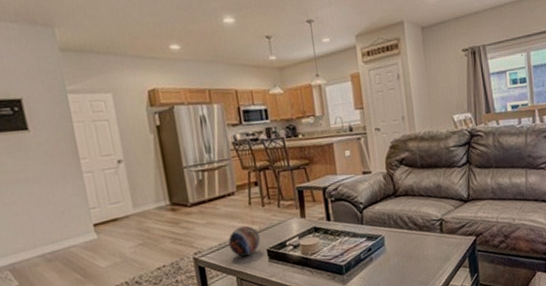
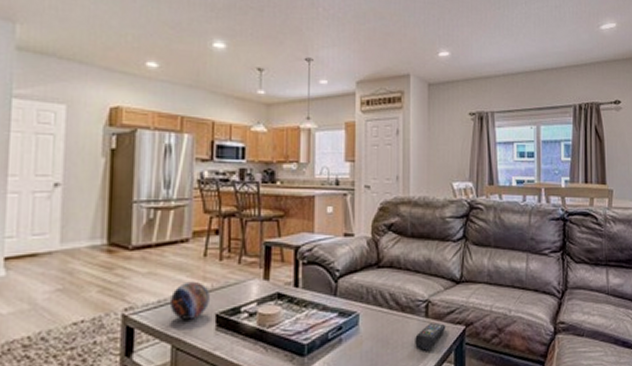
remote control: none [433,236,460,260] -> present [415,322,446,351]

